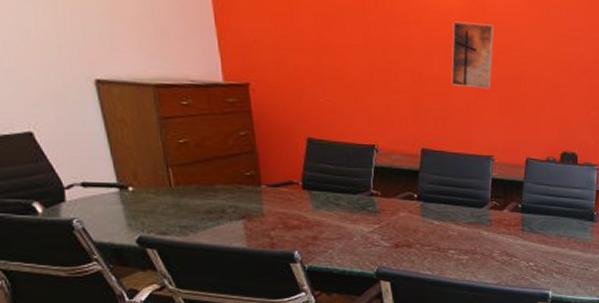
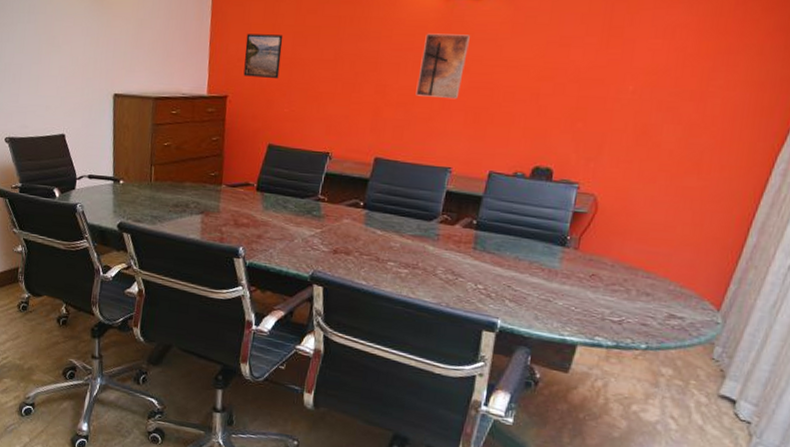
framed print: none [259,11,306,66] -> present [243,33,283,79]

